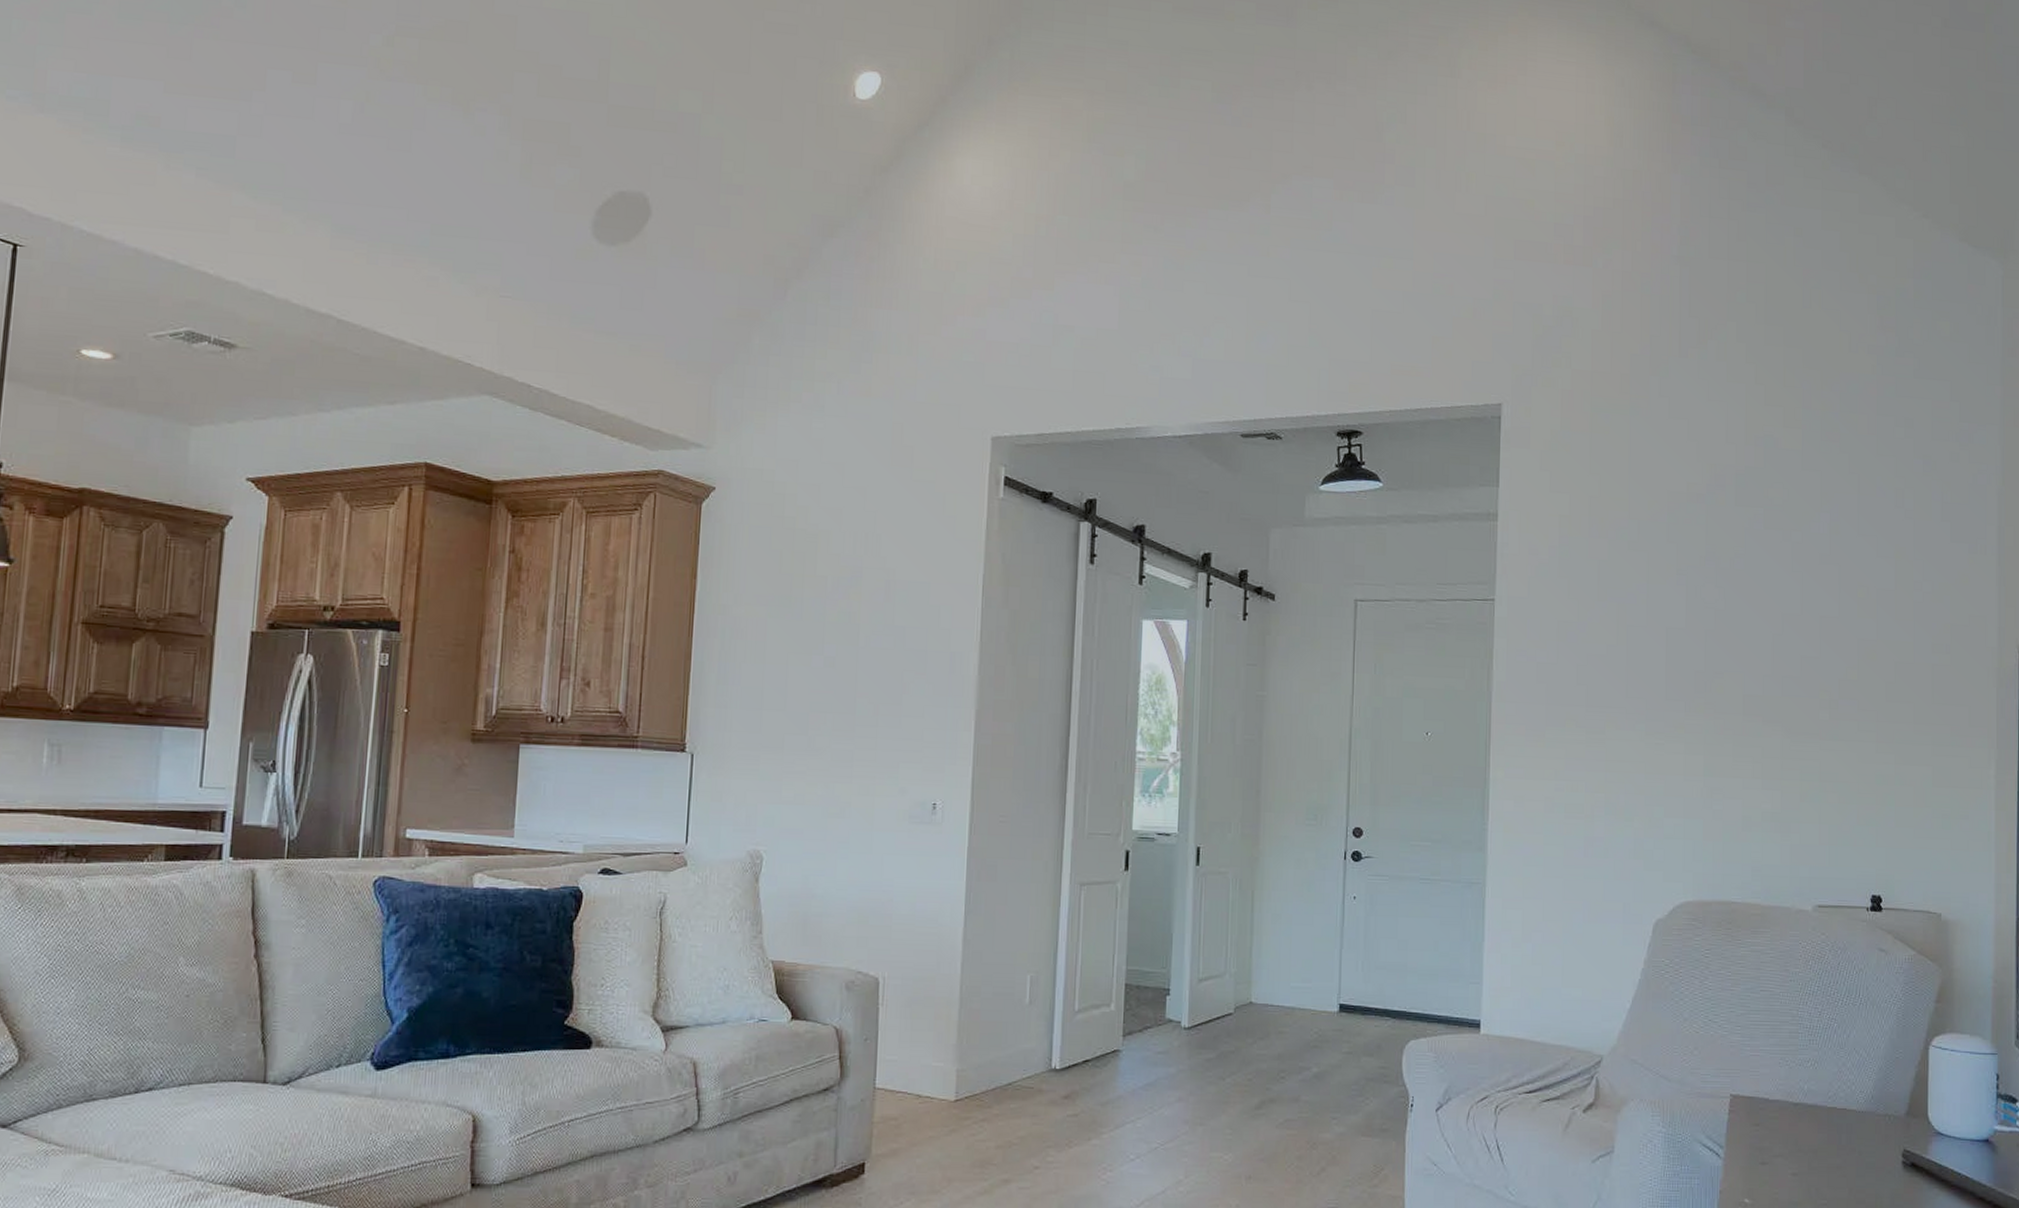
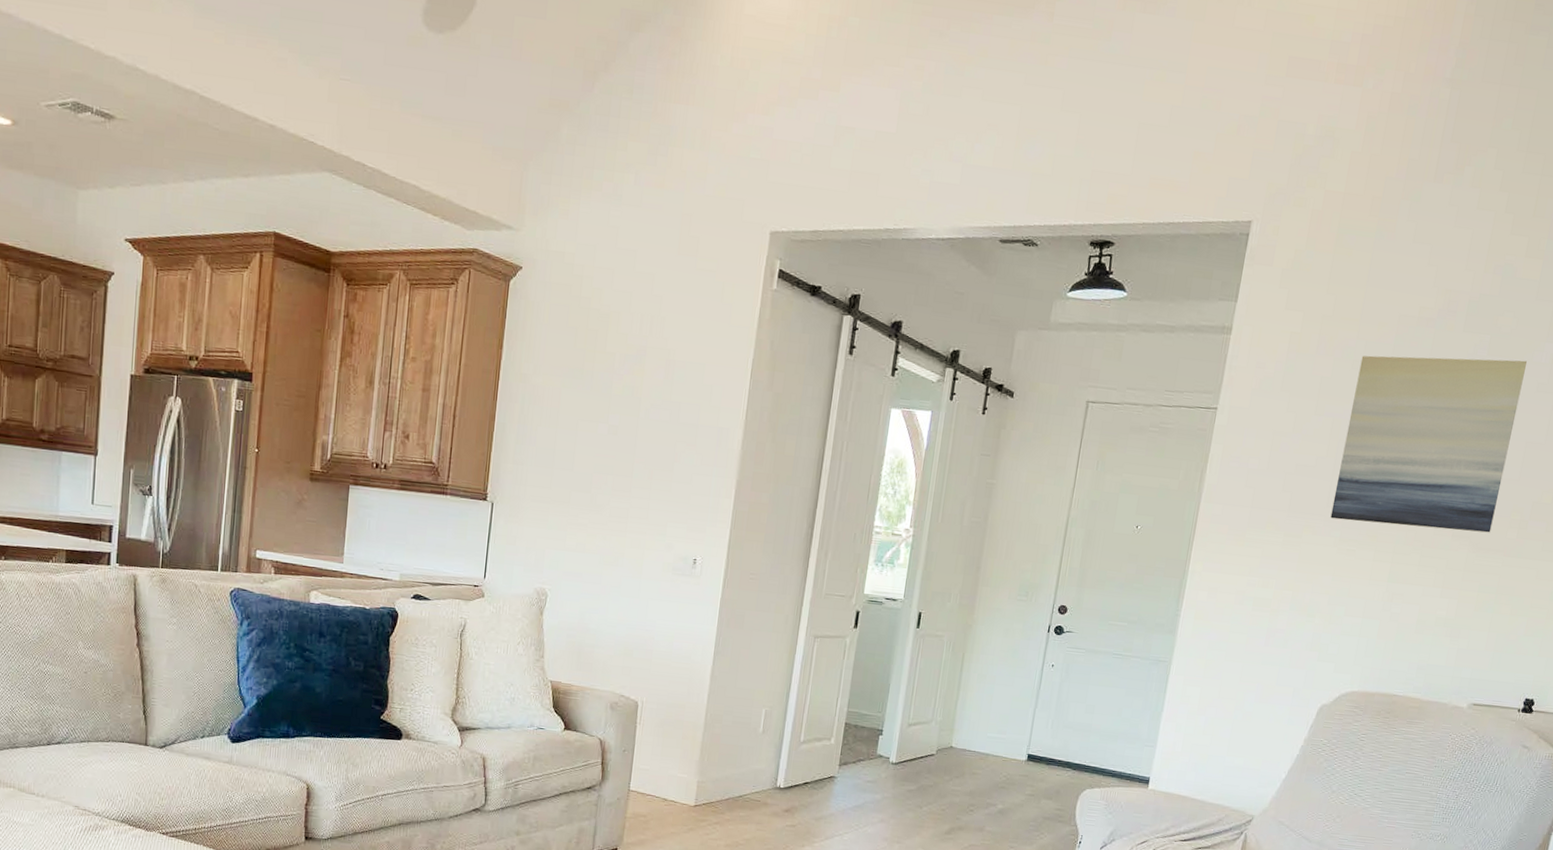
wall art: none [1632,532,1805,716] -> present [1330,355,1527,533]

